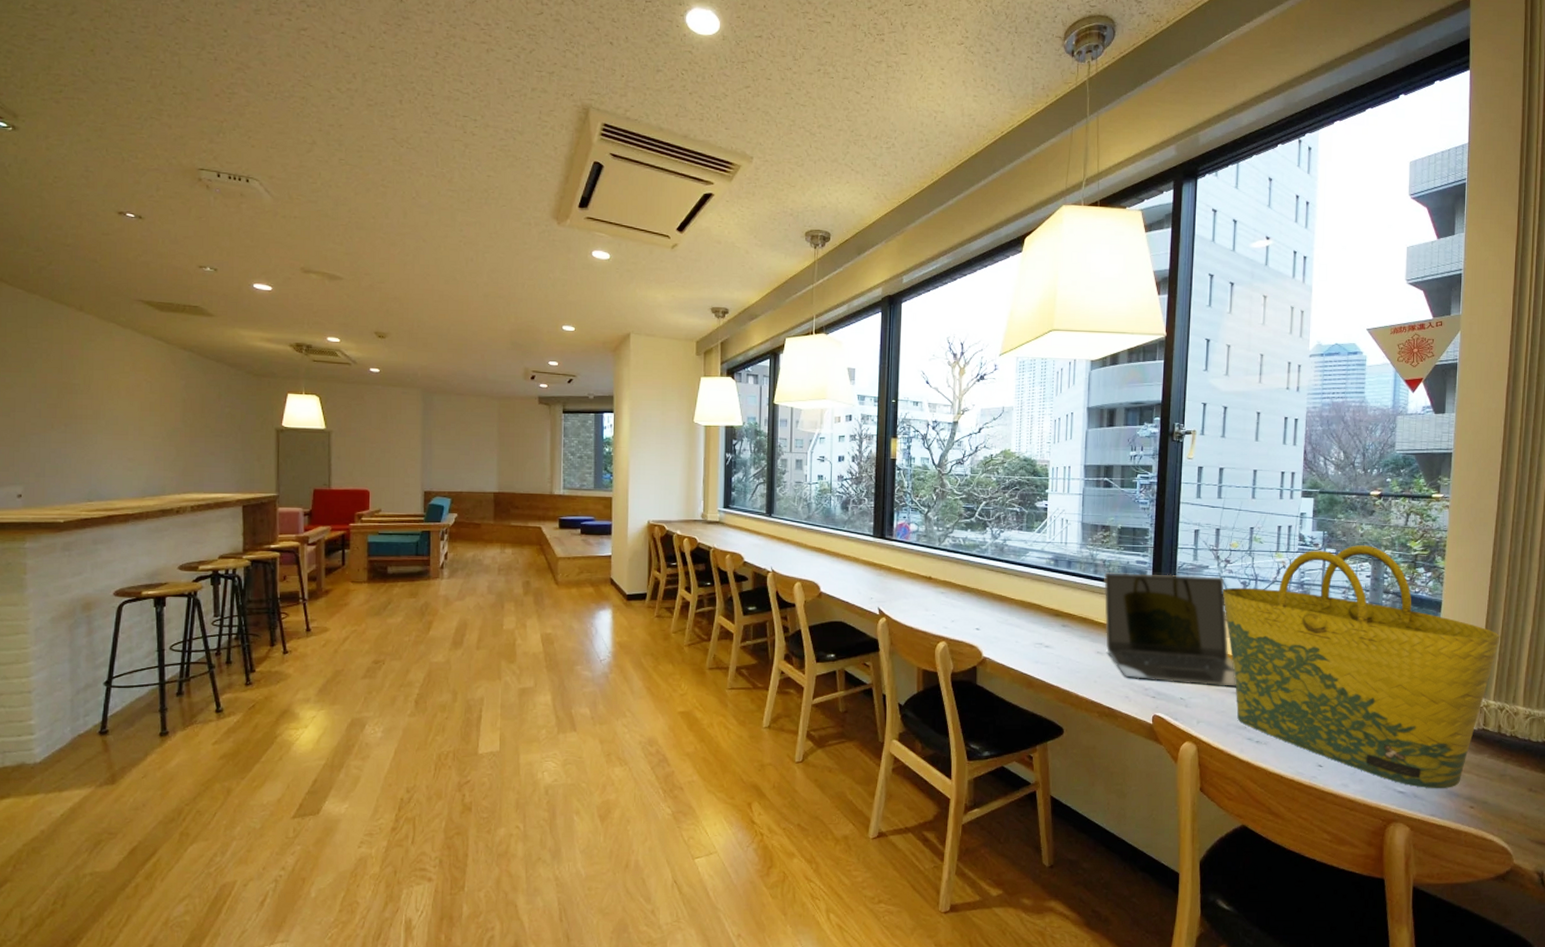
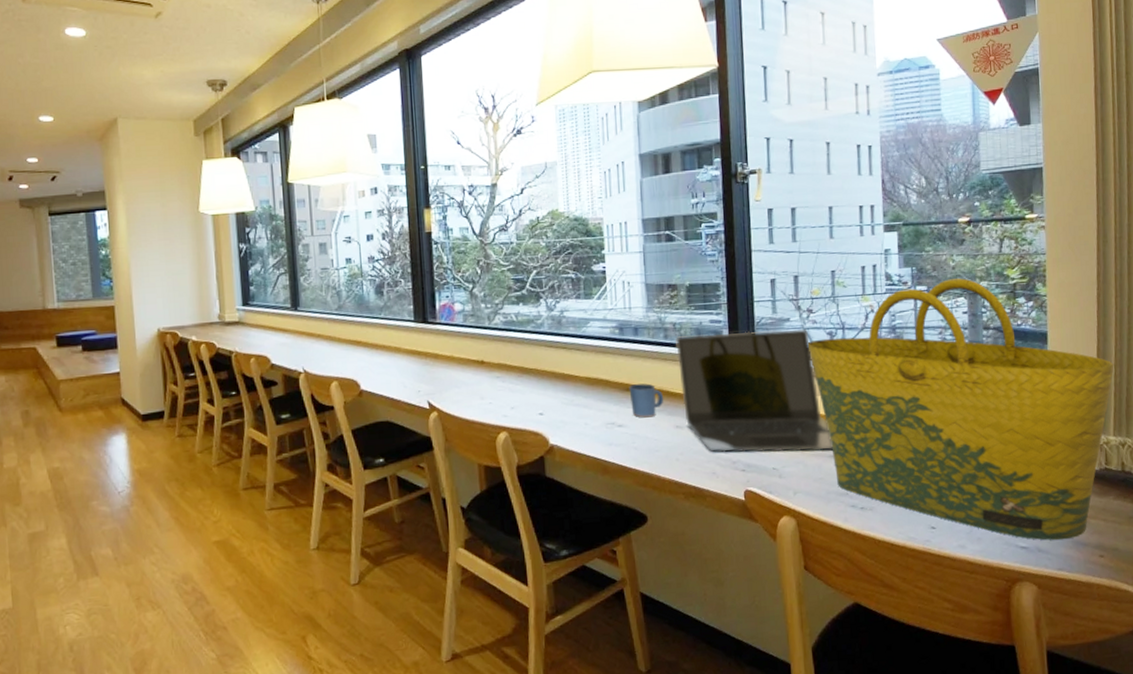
mug: none [1058,611,1089,642] -> present [629,383,664,418]

